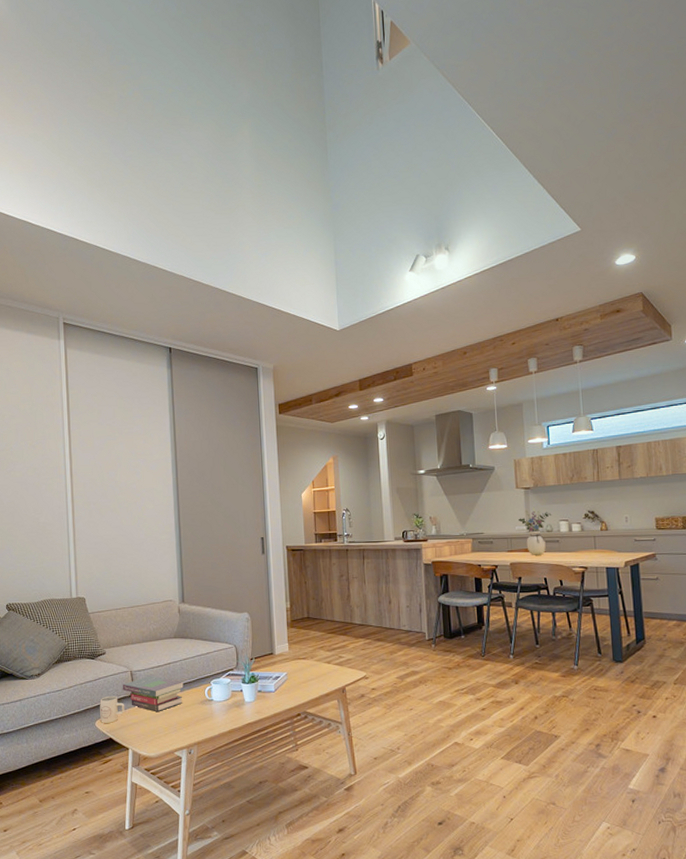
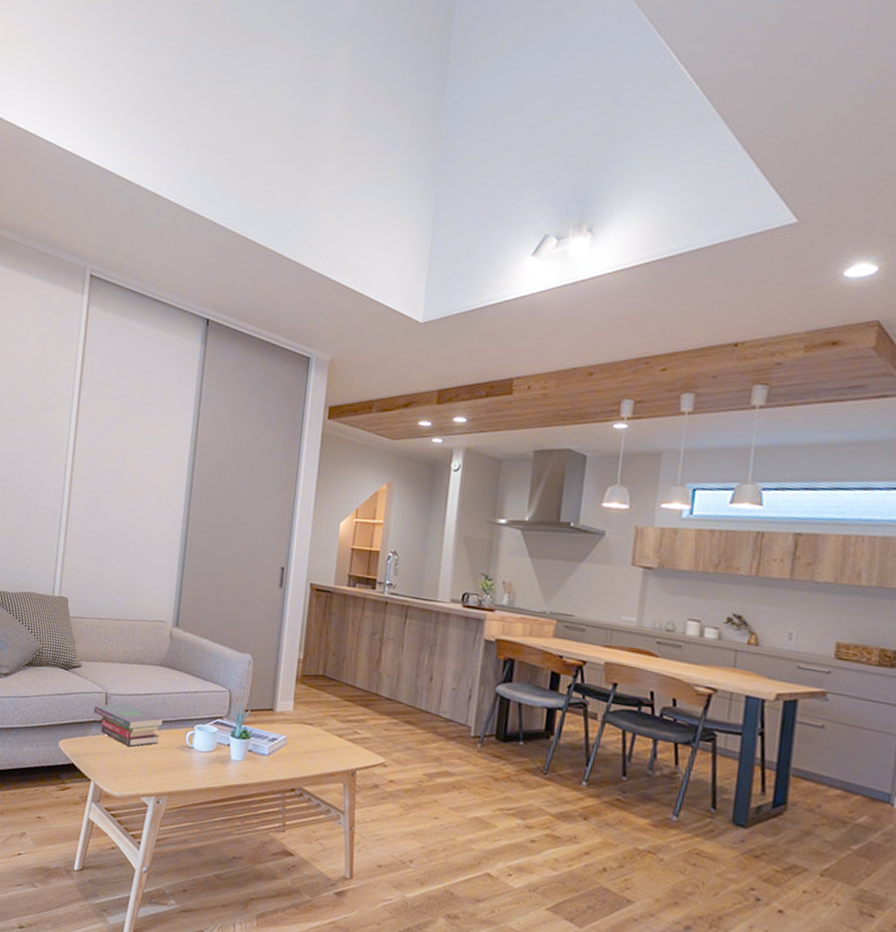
mug: present [99,695,126,723] -> none [64,715,94,747]
bouquet: present [518,507,552,555] -> none [626,594,678,660]

